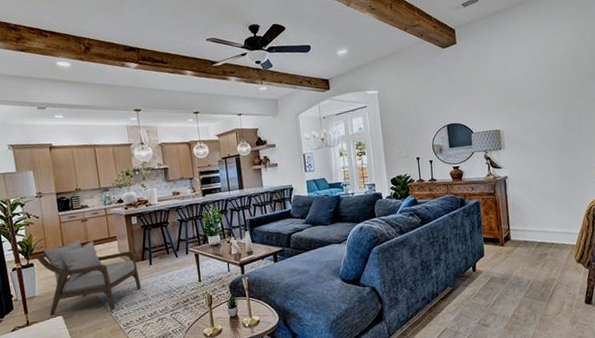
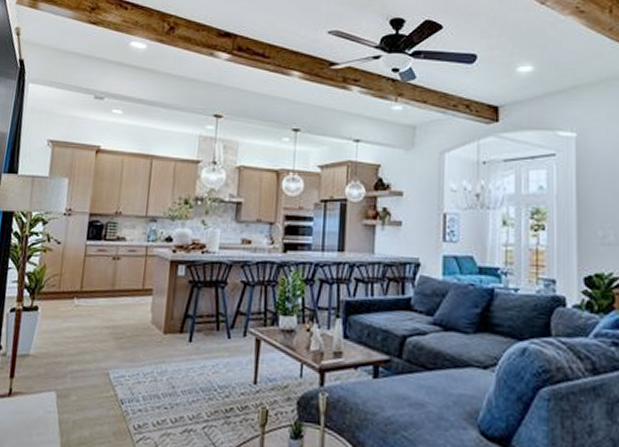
armchair: present [35,239,141,315] -> none [41,283,172,400]

